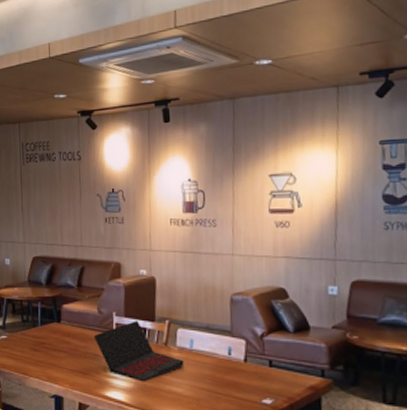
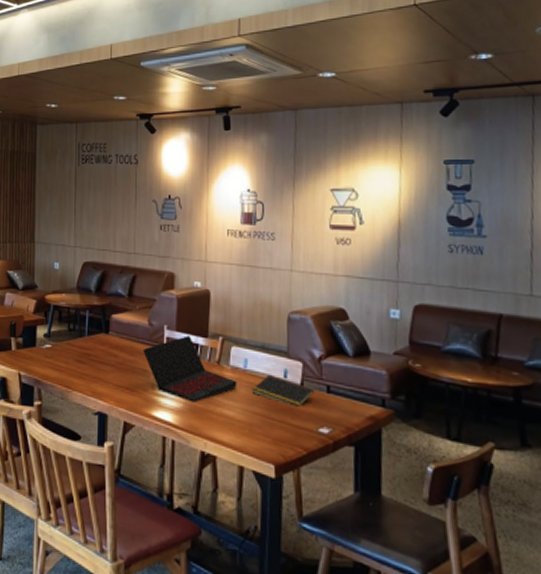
notepad: none [198,352,257,381] -> present [251,374,314,407]

